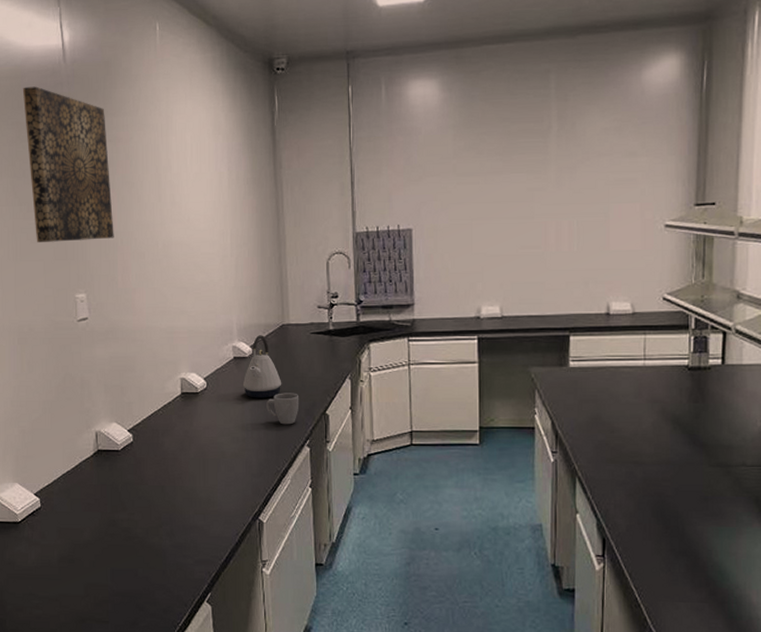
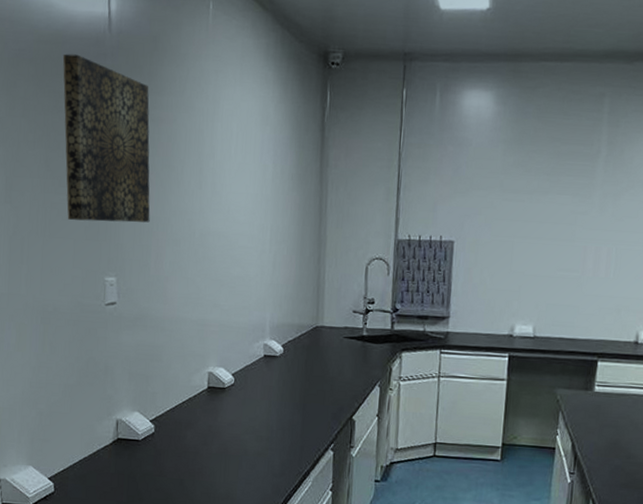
kettle: present [242,335,282,398] -> none [271,335,311,399]
mug: present [266,393,300,425] -> none [293,395,327,427]

